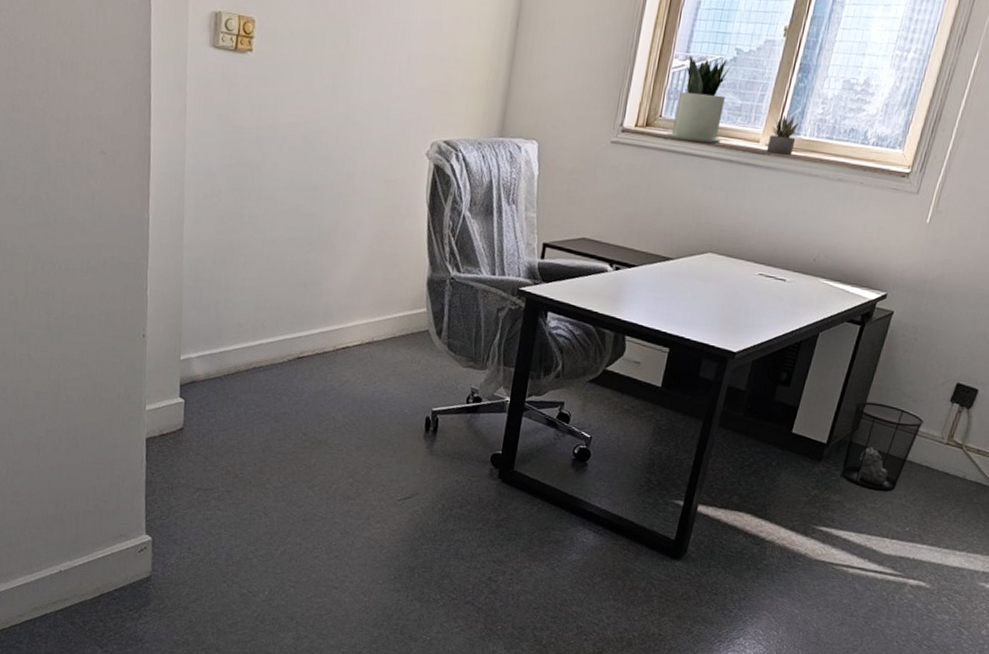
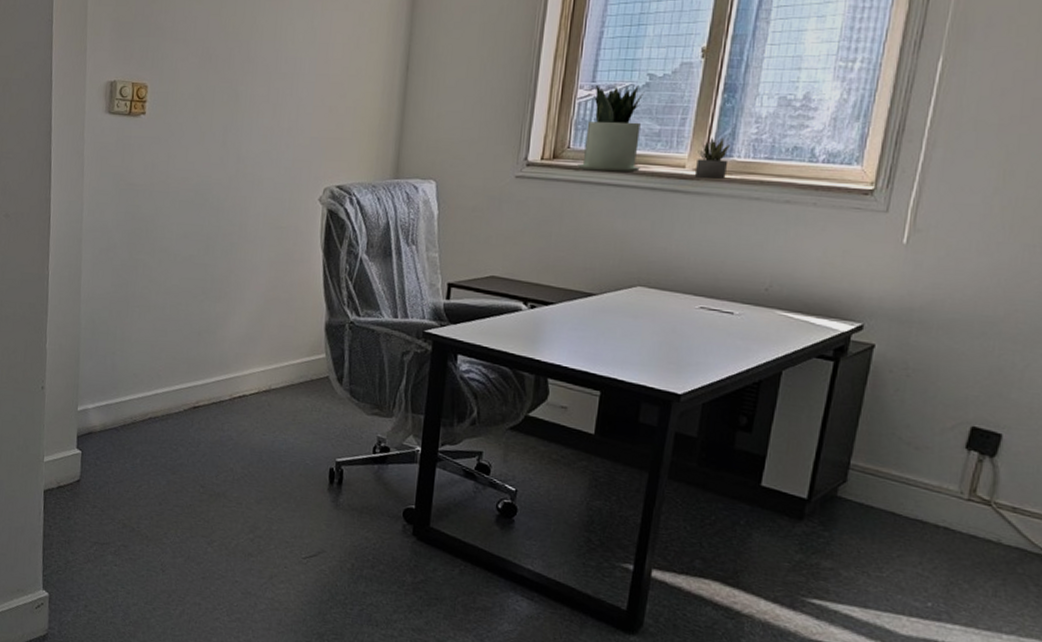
waste bin: present [841,401,925,492] -> none [831,449,934,559]

